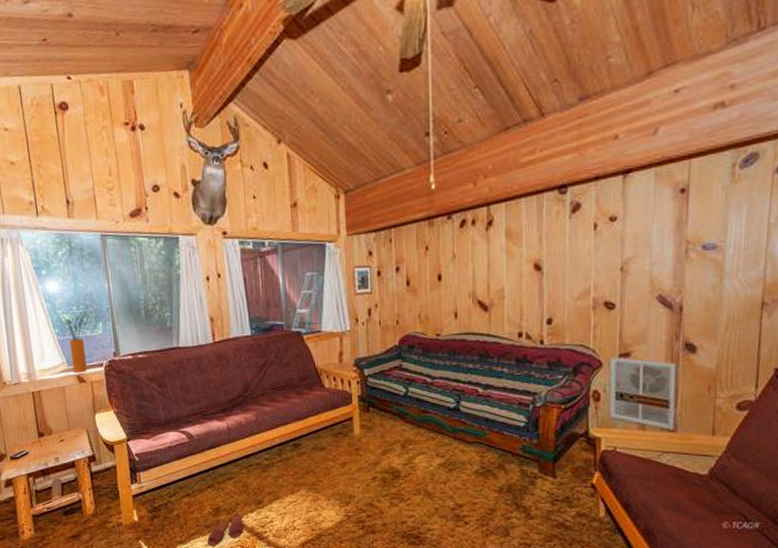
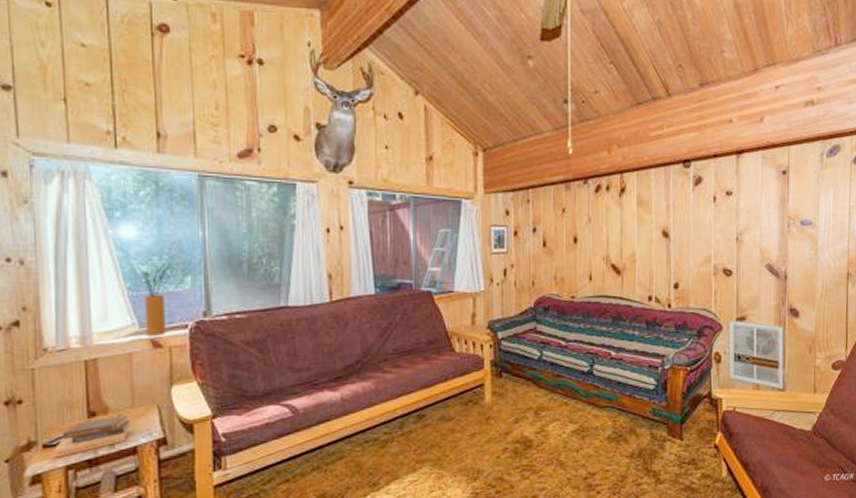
books: none [17,437,69,468] -> present [52,416,131,458]

